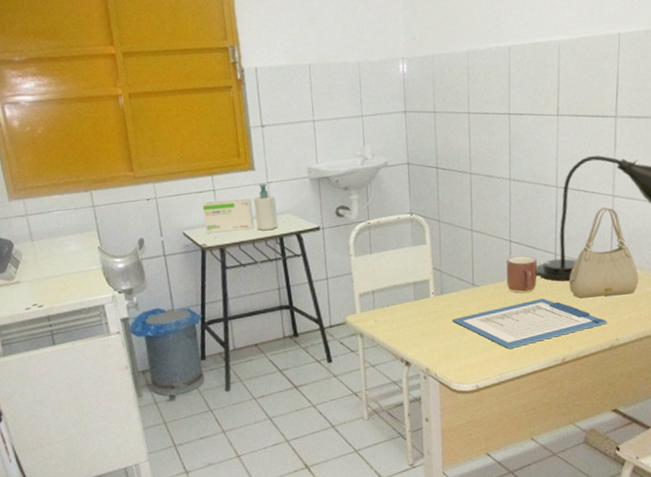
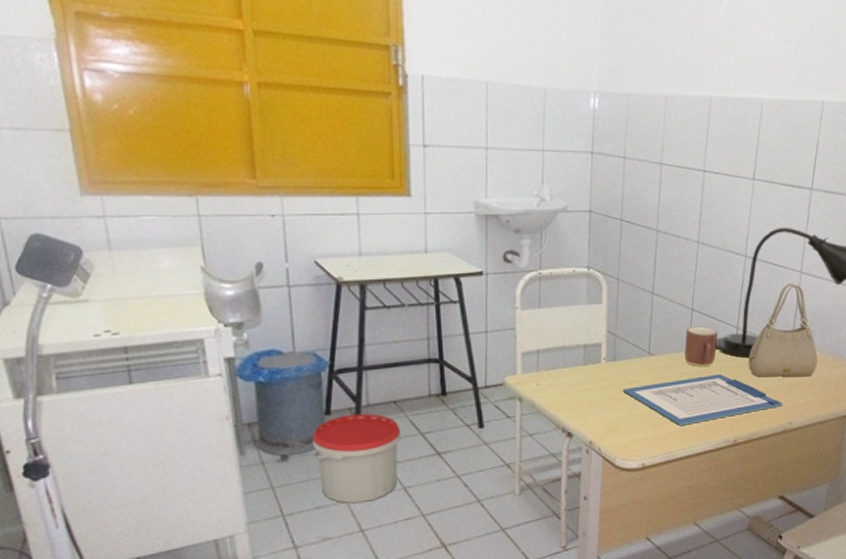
bucket: none [192,356,263,434] -> present [312,414,401,504]
medicine box: present [202,198,254,234] -> none [342,227,405,266]
soap bottle: present [253,183,279,231] -> none [406,214,434,269]

